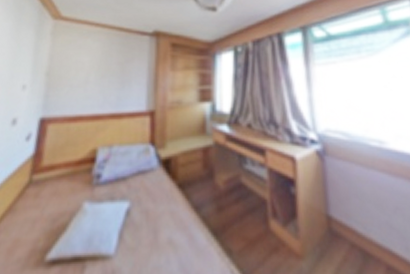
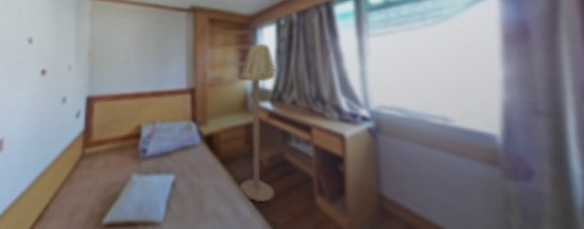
floor lamp: none [195,68,233,229] -> present [238,43,276,203]

